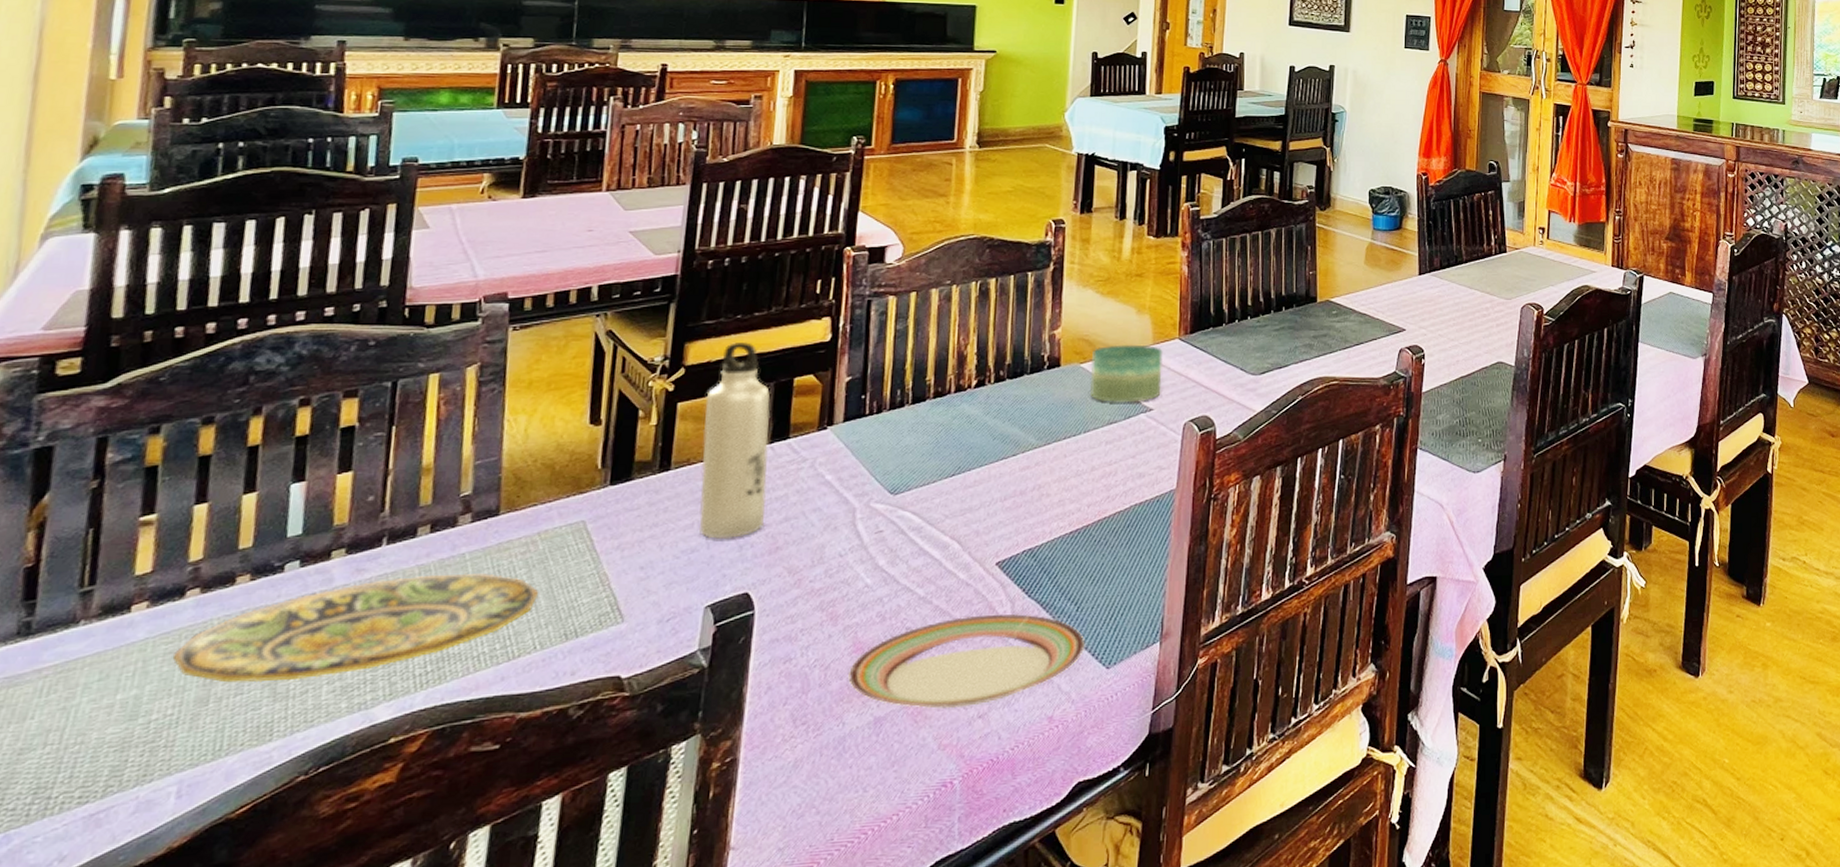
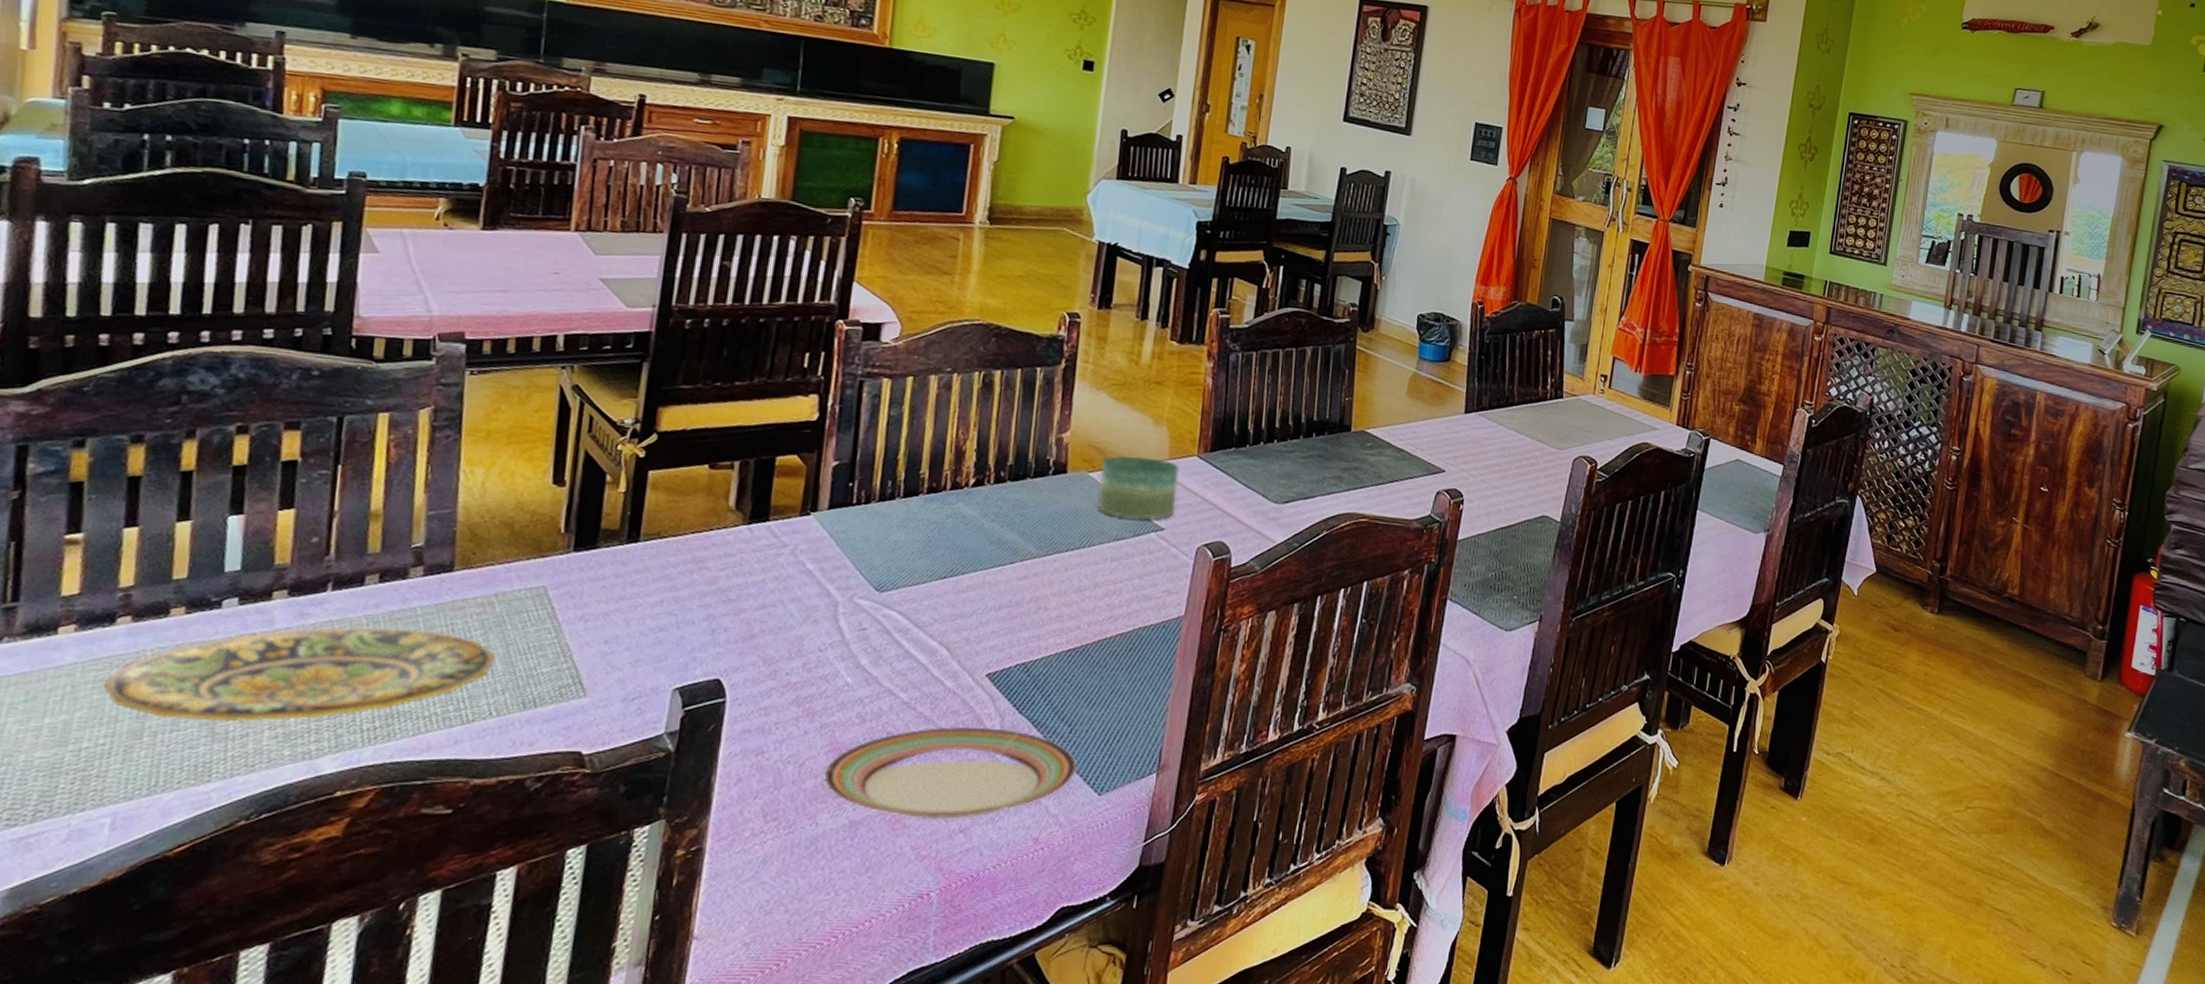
water bottle: present [698,342,771,539] -> none [668,412,750,620]

